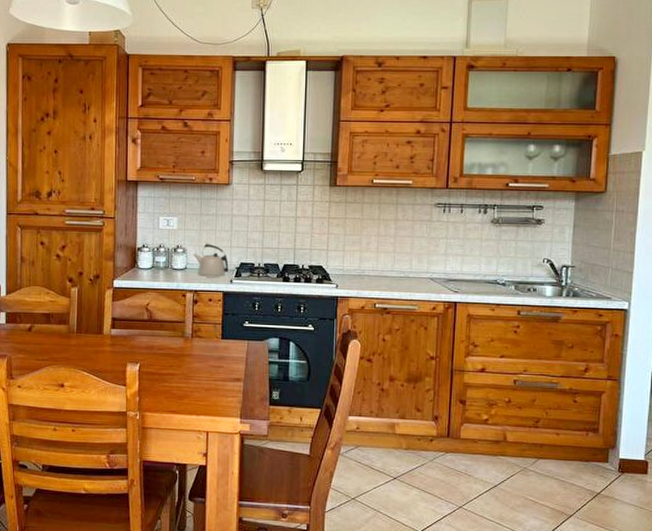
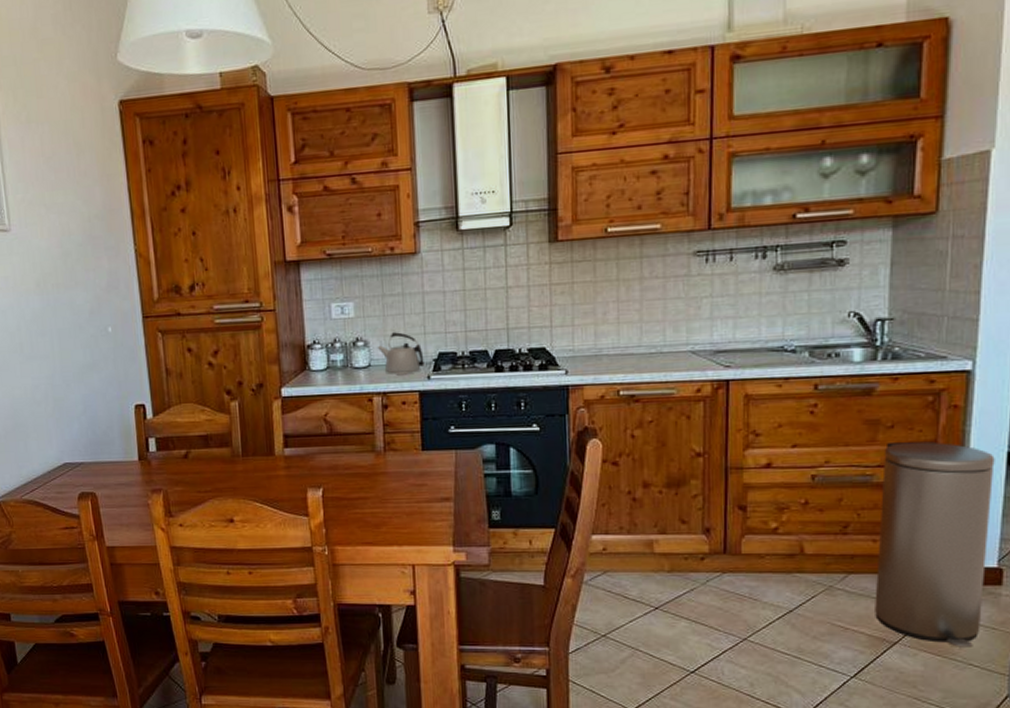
pedal bin: none [557,359,643,523] -> present [875,441,995,649]

